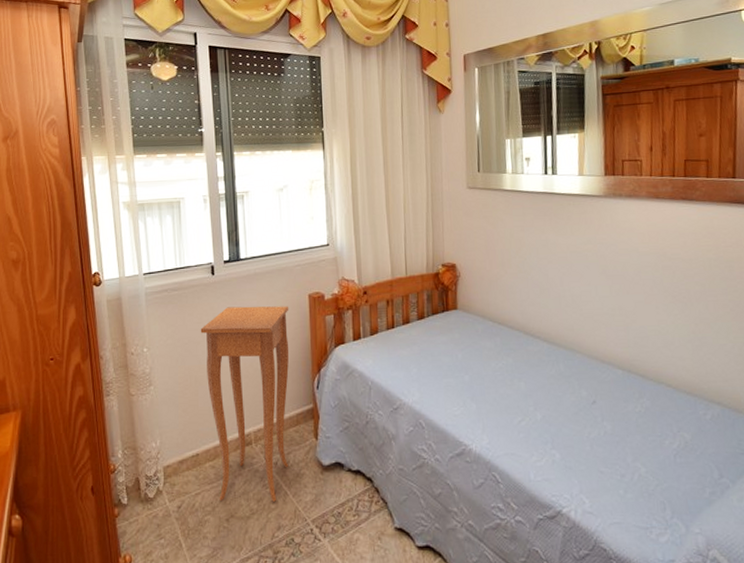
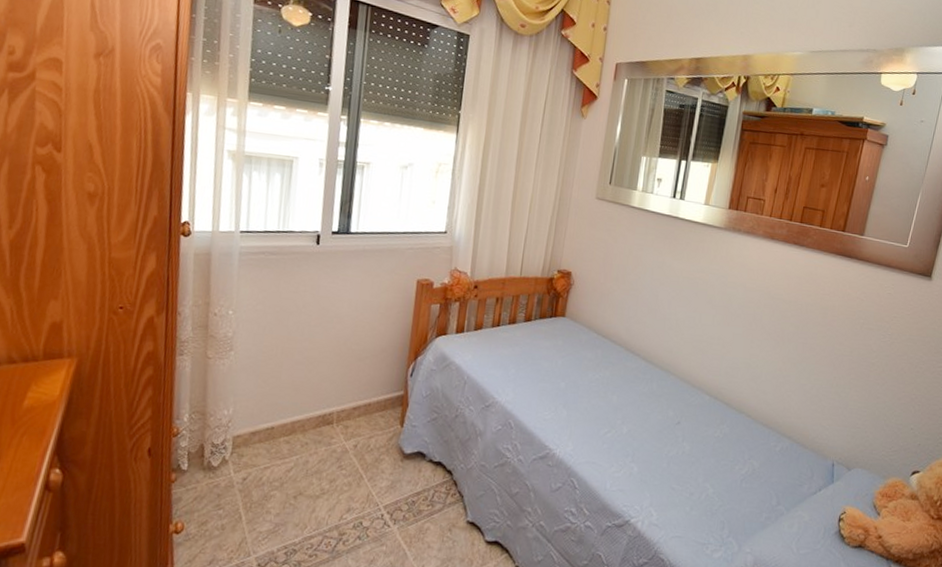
side table: present [200,306,289,502] -> none [289,280,395,484]

